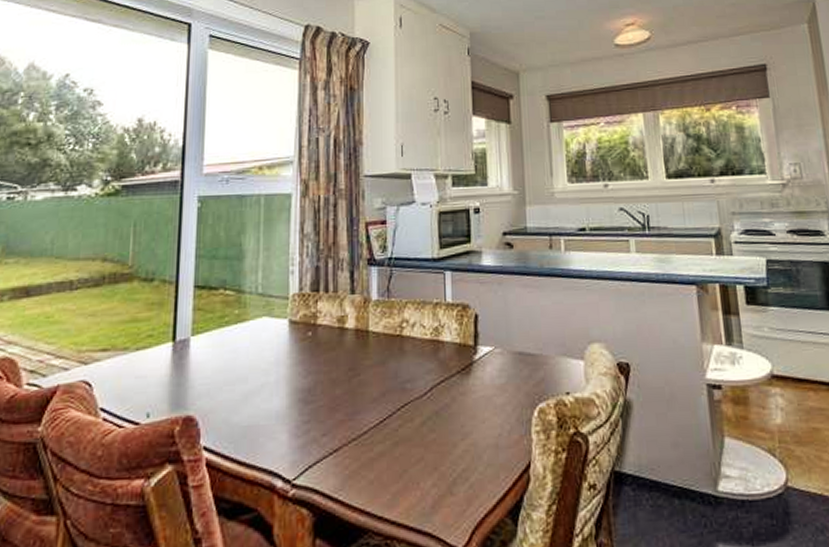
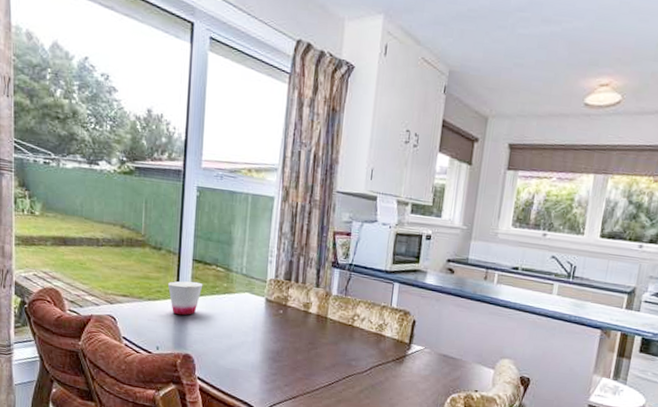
cup: none [161,314,208,363] -> present [167,280,203,316]

